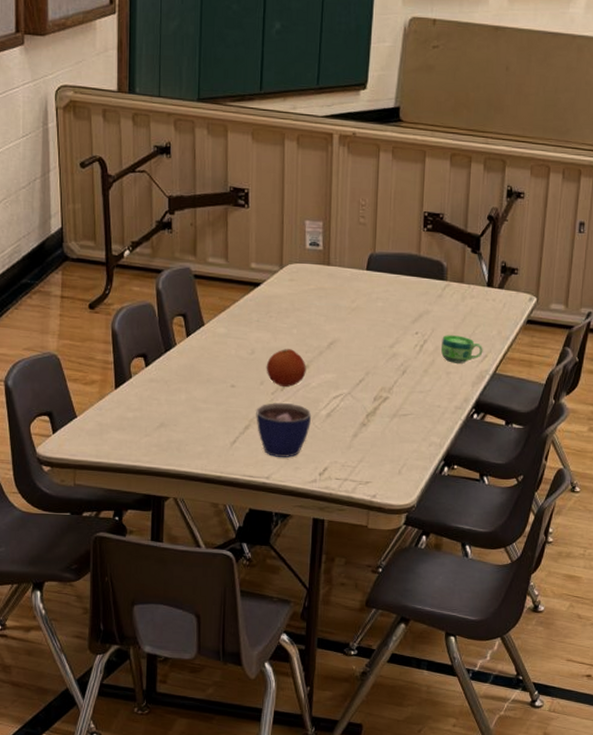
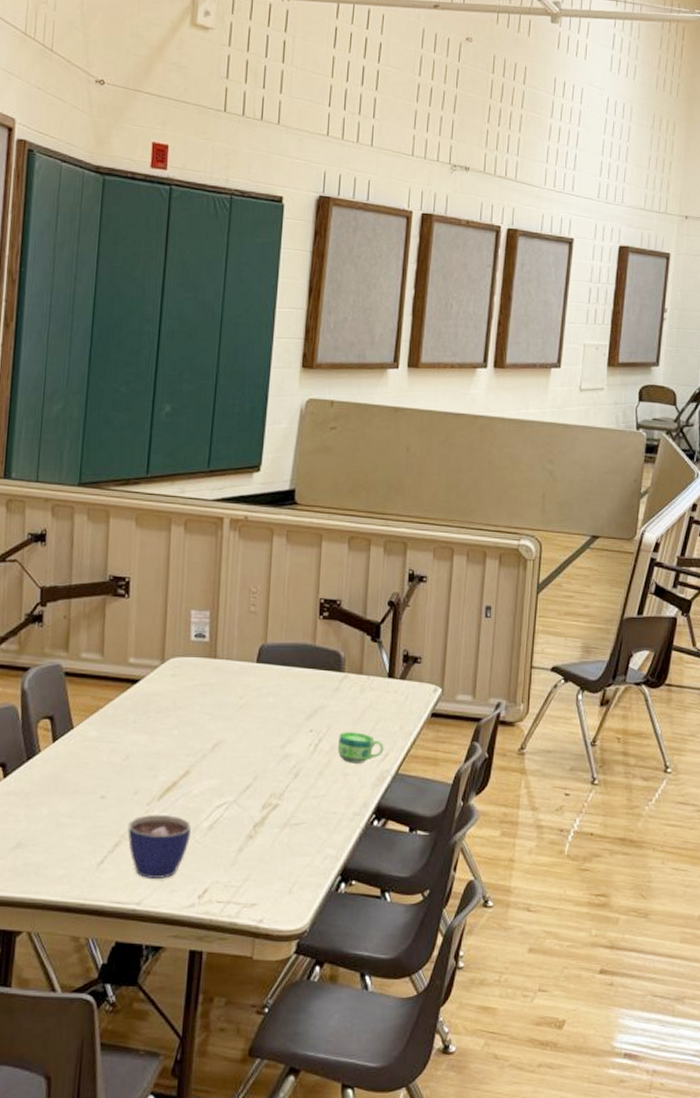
fruit: present [266,349,306,387] -> none [141,753,187,796]

